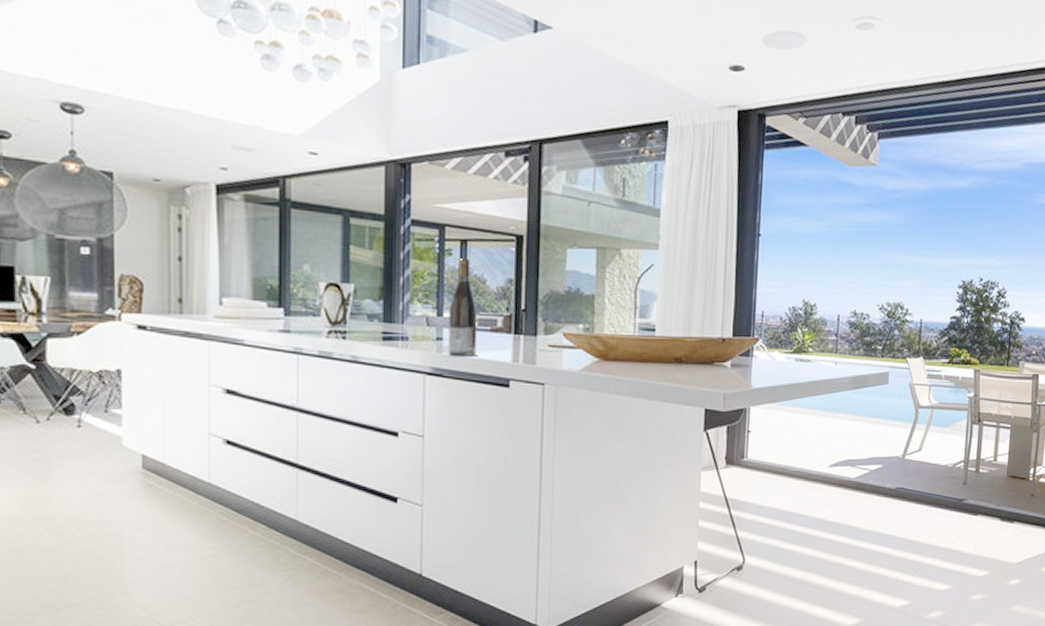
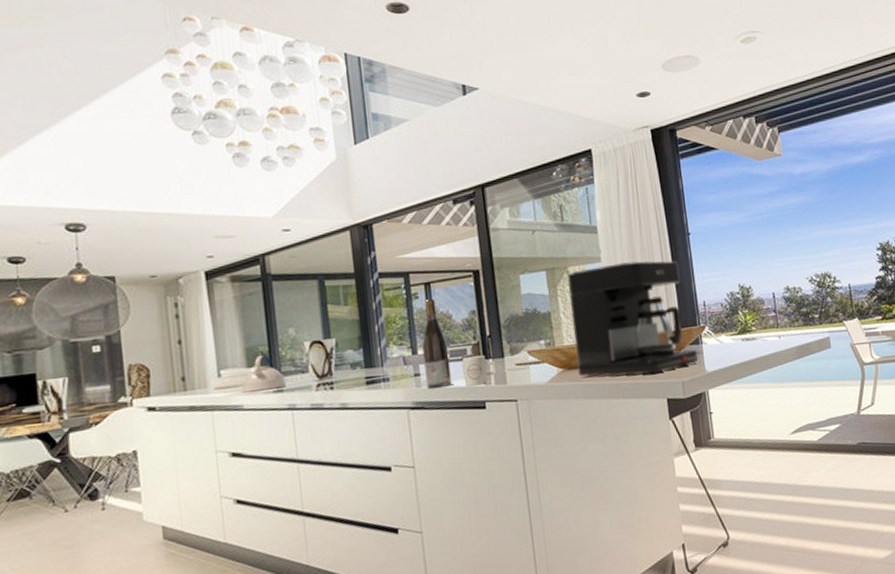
kettle: none [245,288,294,328] -> present [242,354,286,393]
mug: none [489,329,527,362] -> present [461,355,497,388]
coffee maker: none [614,254,745,380] -> present [568,260,698,377]

